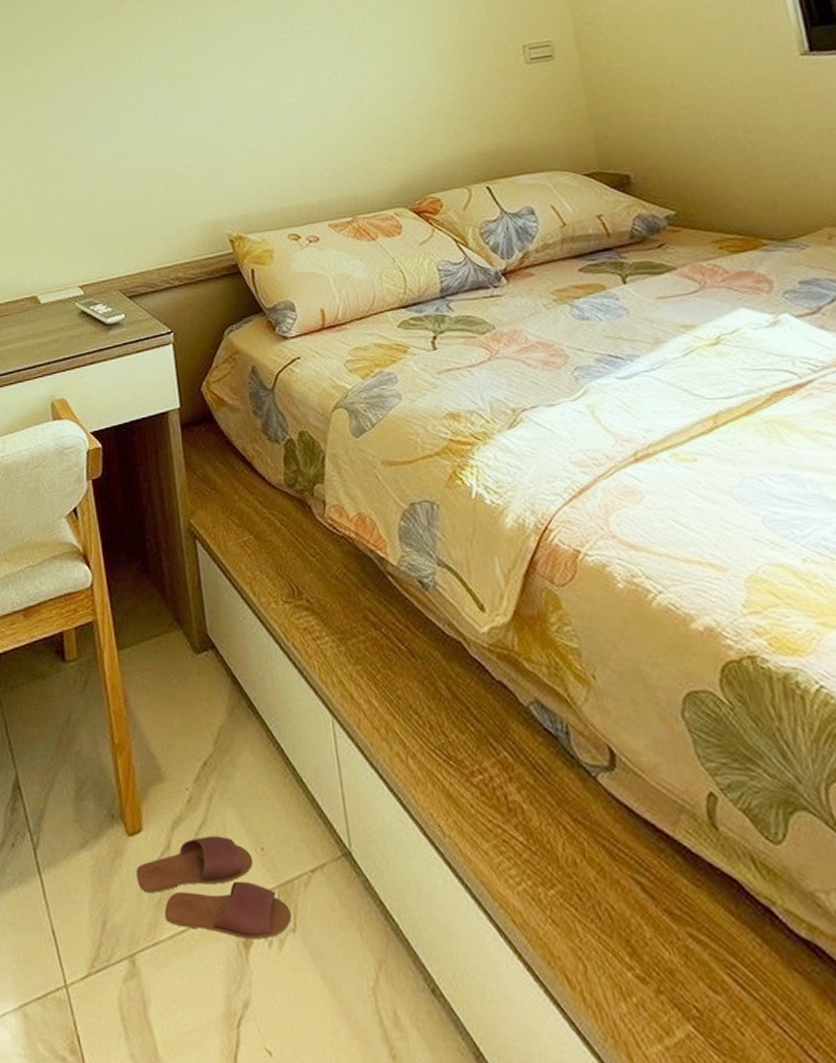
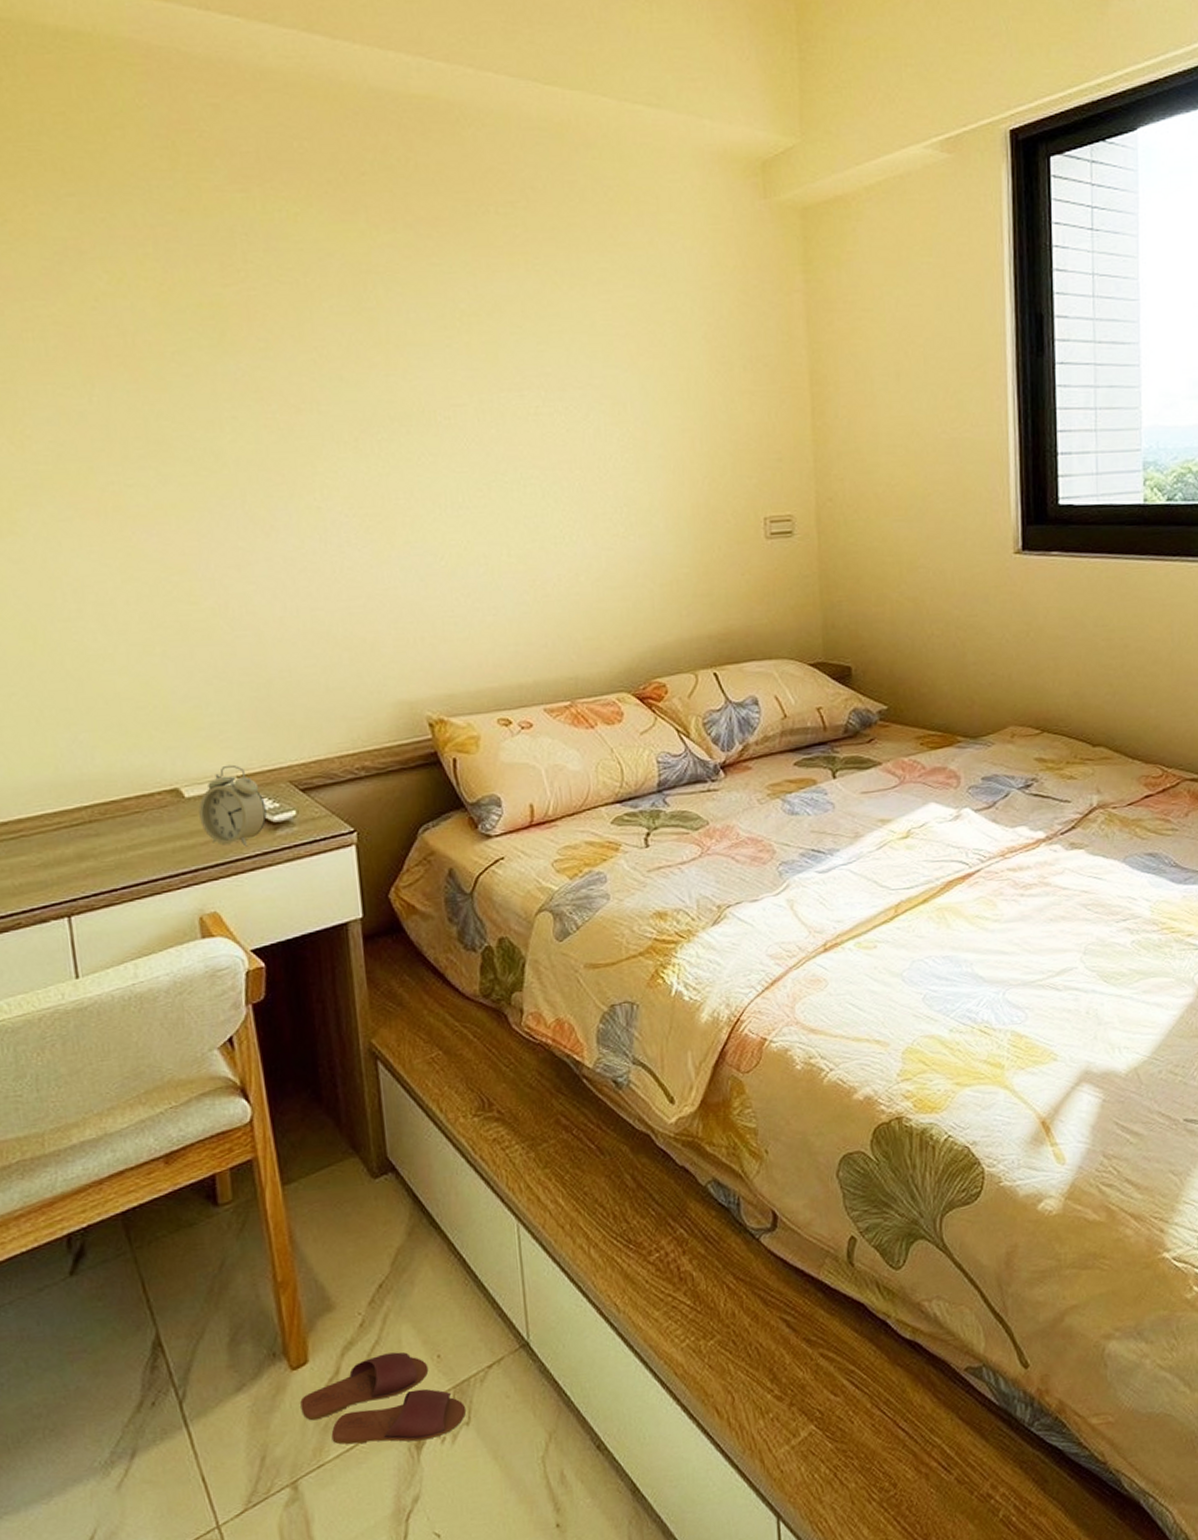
alarm clock: none [51,276,102,344] -> present [199,764,267,847]

